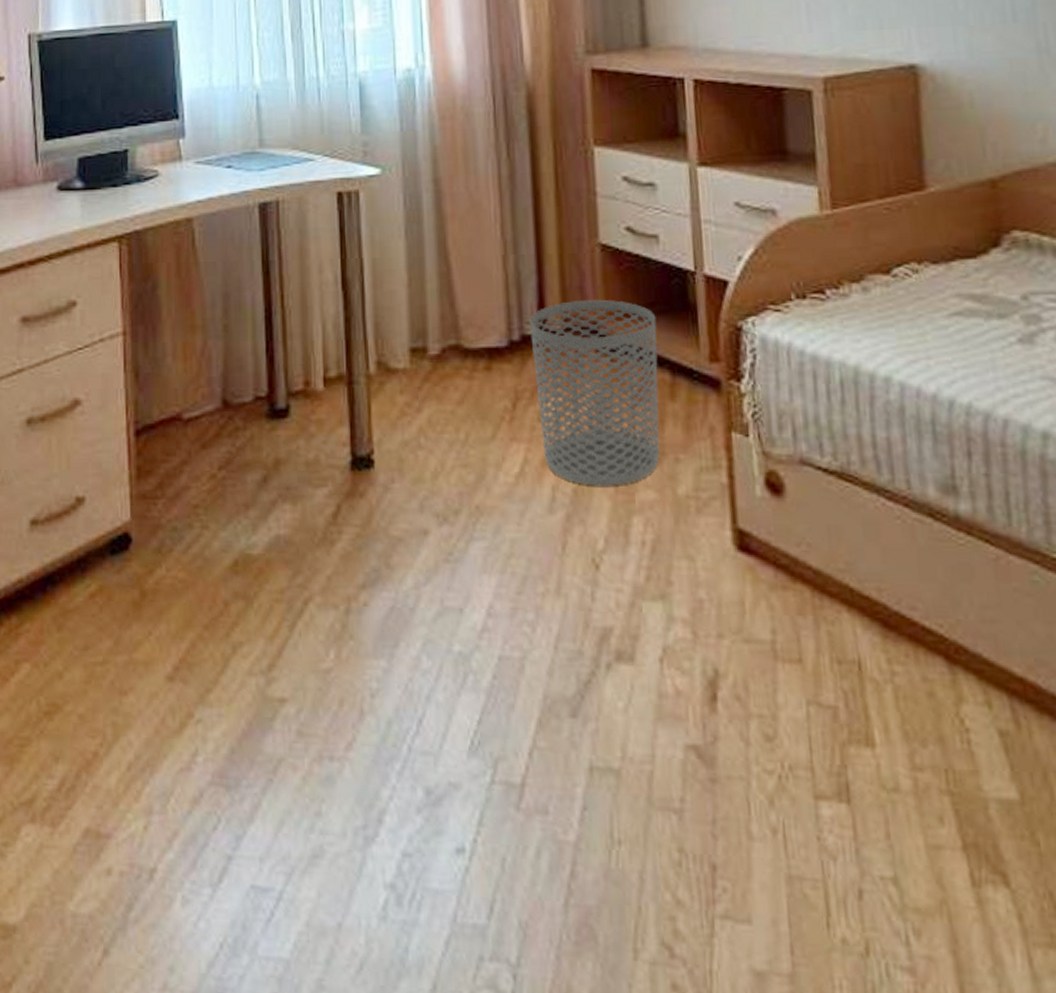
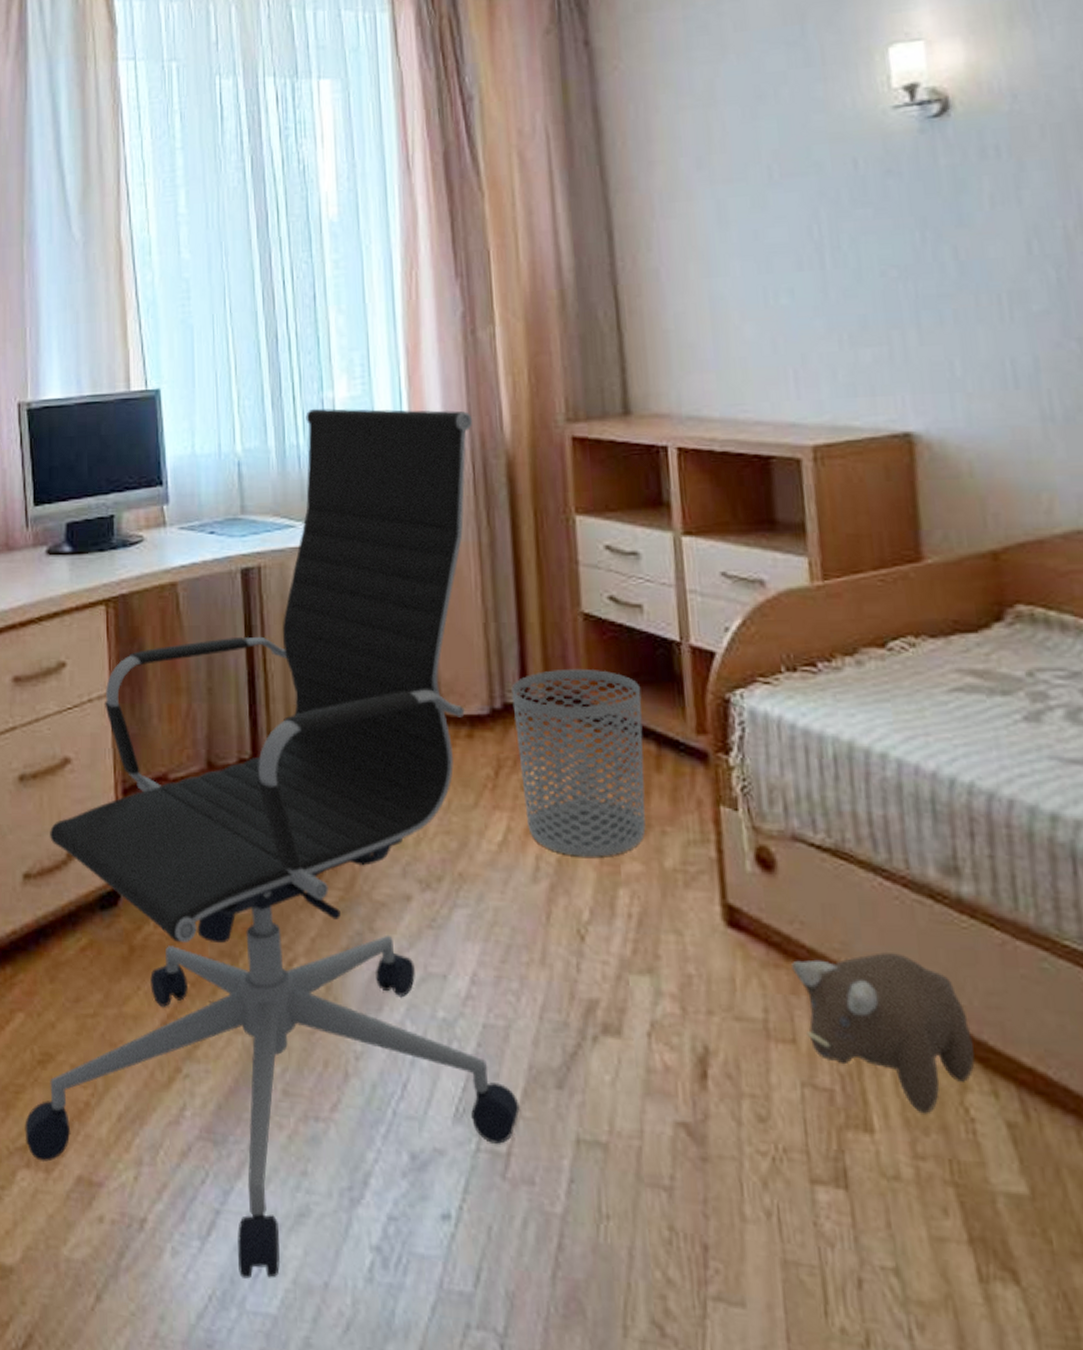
office chair: none [30,40,534,924] -> present [25,408,520,1279]
plush toy: none [799,570,970,727] -> present [792,951,975,1114]

